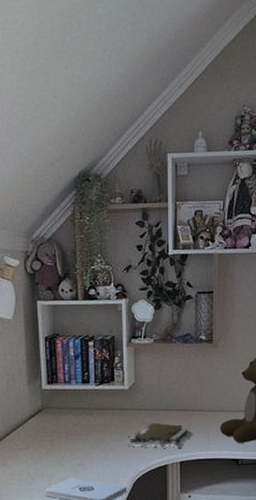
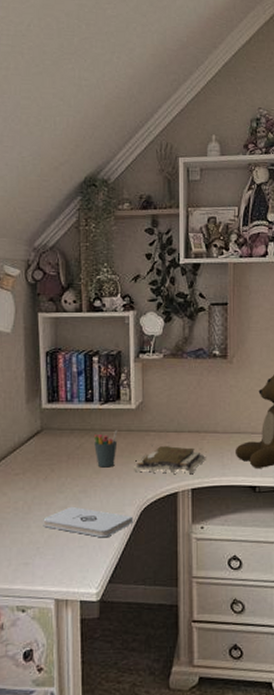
pen holder: none [91,409,112,443] -> present [94,430,118,468]

